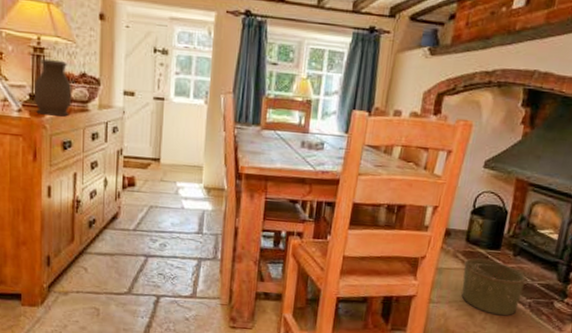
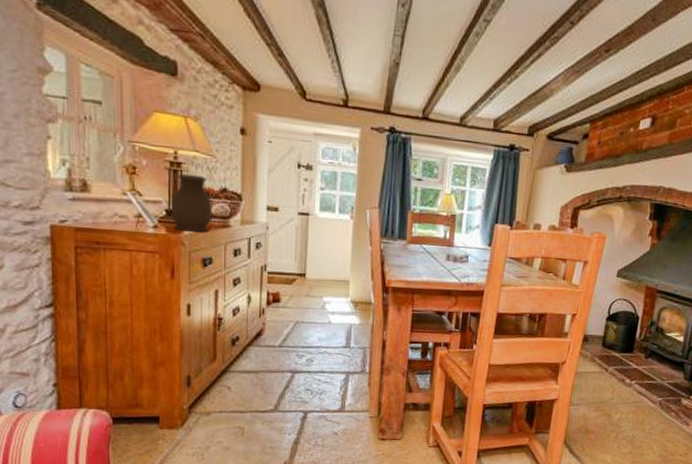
basket: present [461,258,527,316] -> none [599,361,657,415]

